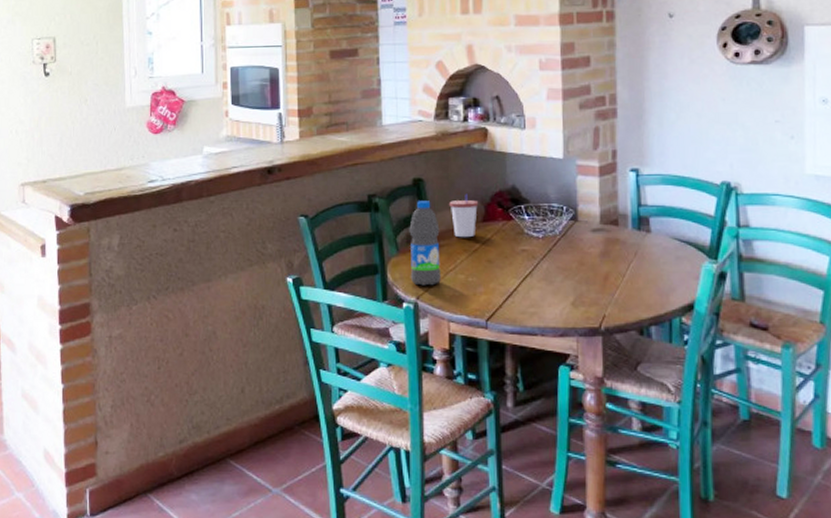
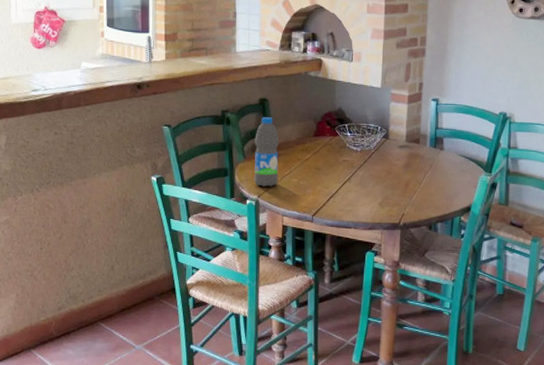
cup: present [449,193,479,238] -> none [288,113,312,149]

